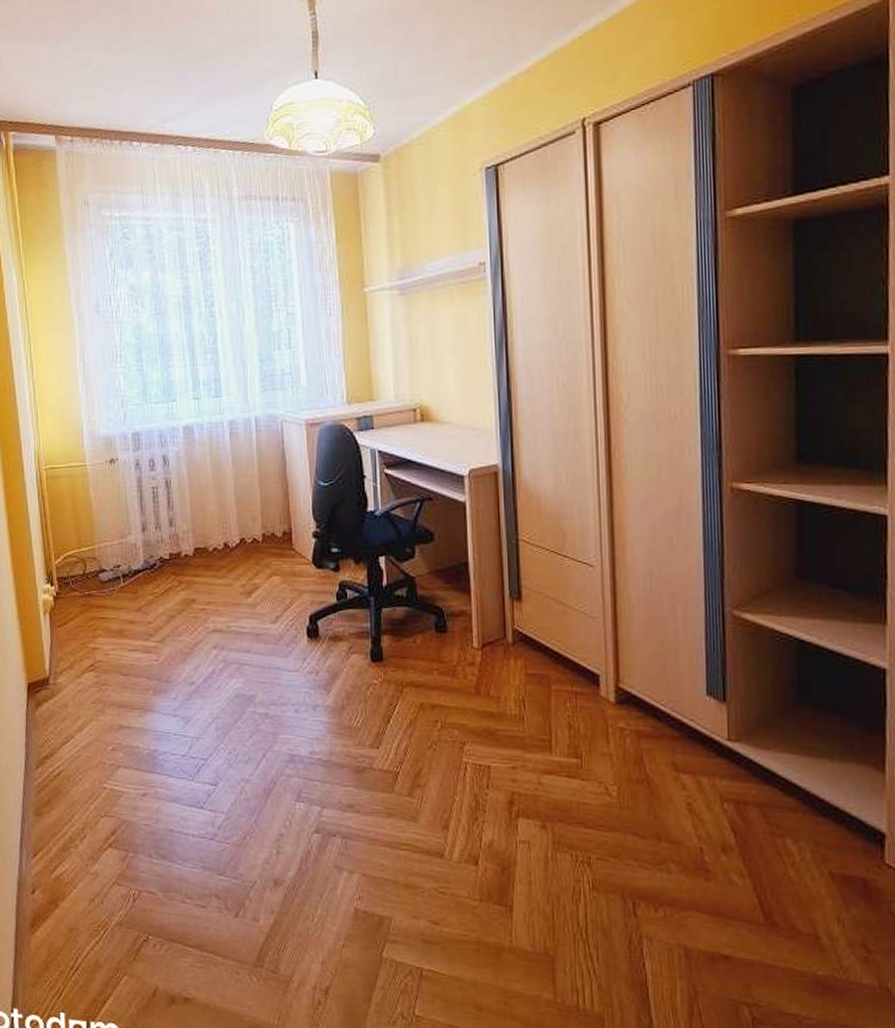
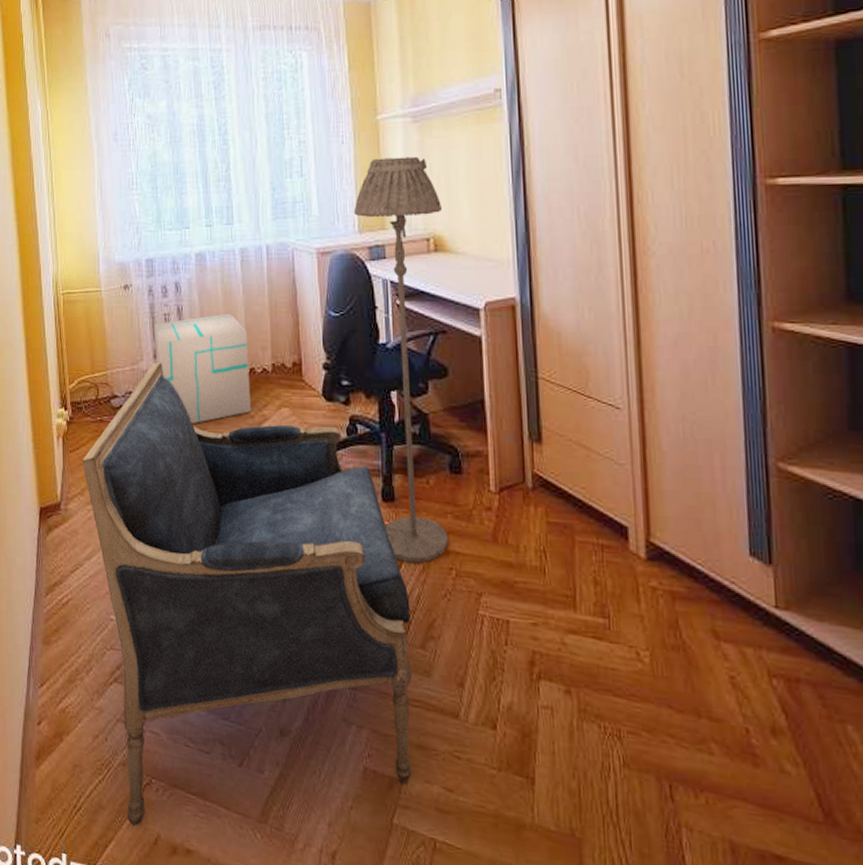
armchair: none [70,535,401,981] -> present [82,362,413,826]
cardboard box: none [142,485,243,595] -> present [154,313,252,425]
floor lamp: none [342,328,435,719] -> present [353,156,449,564]

